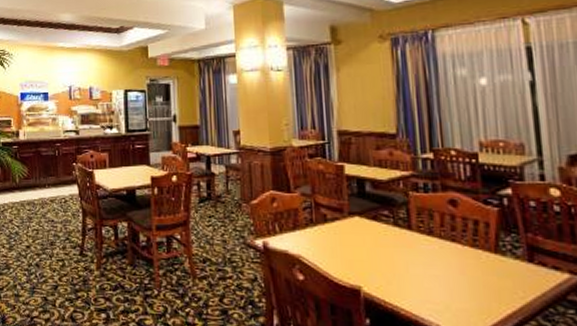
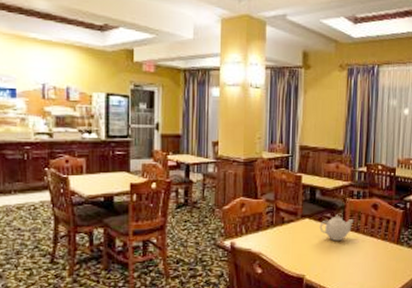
teapot: none [374,212,424,245] -> present [319,214,355,241]

